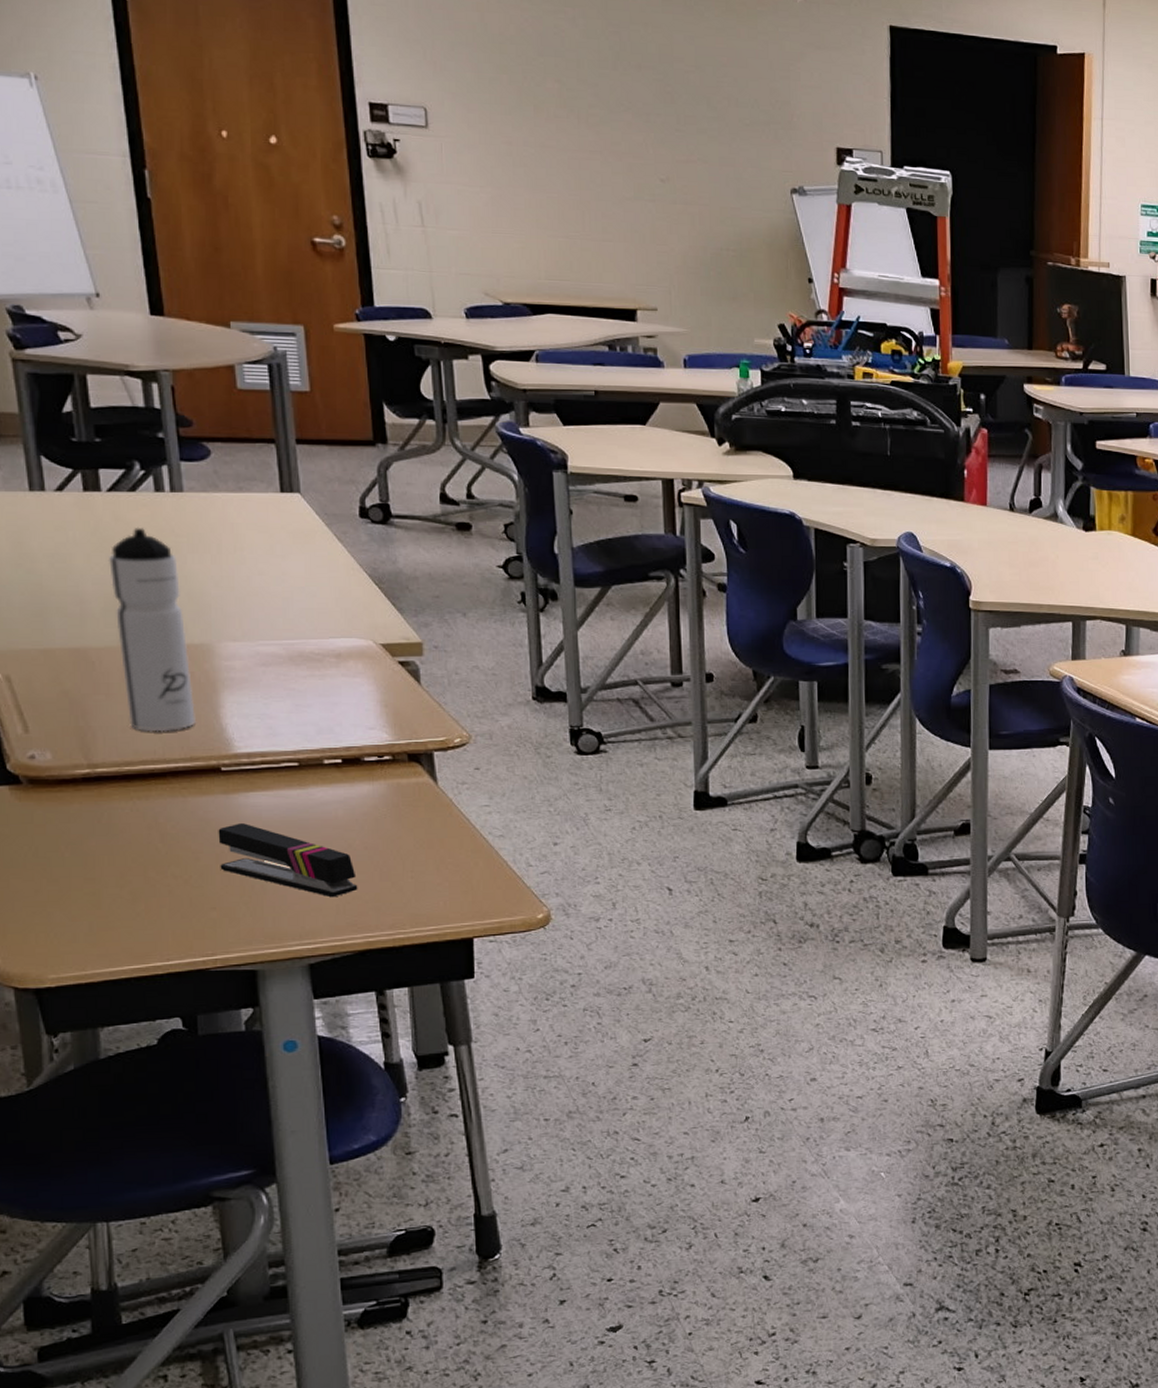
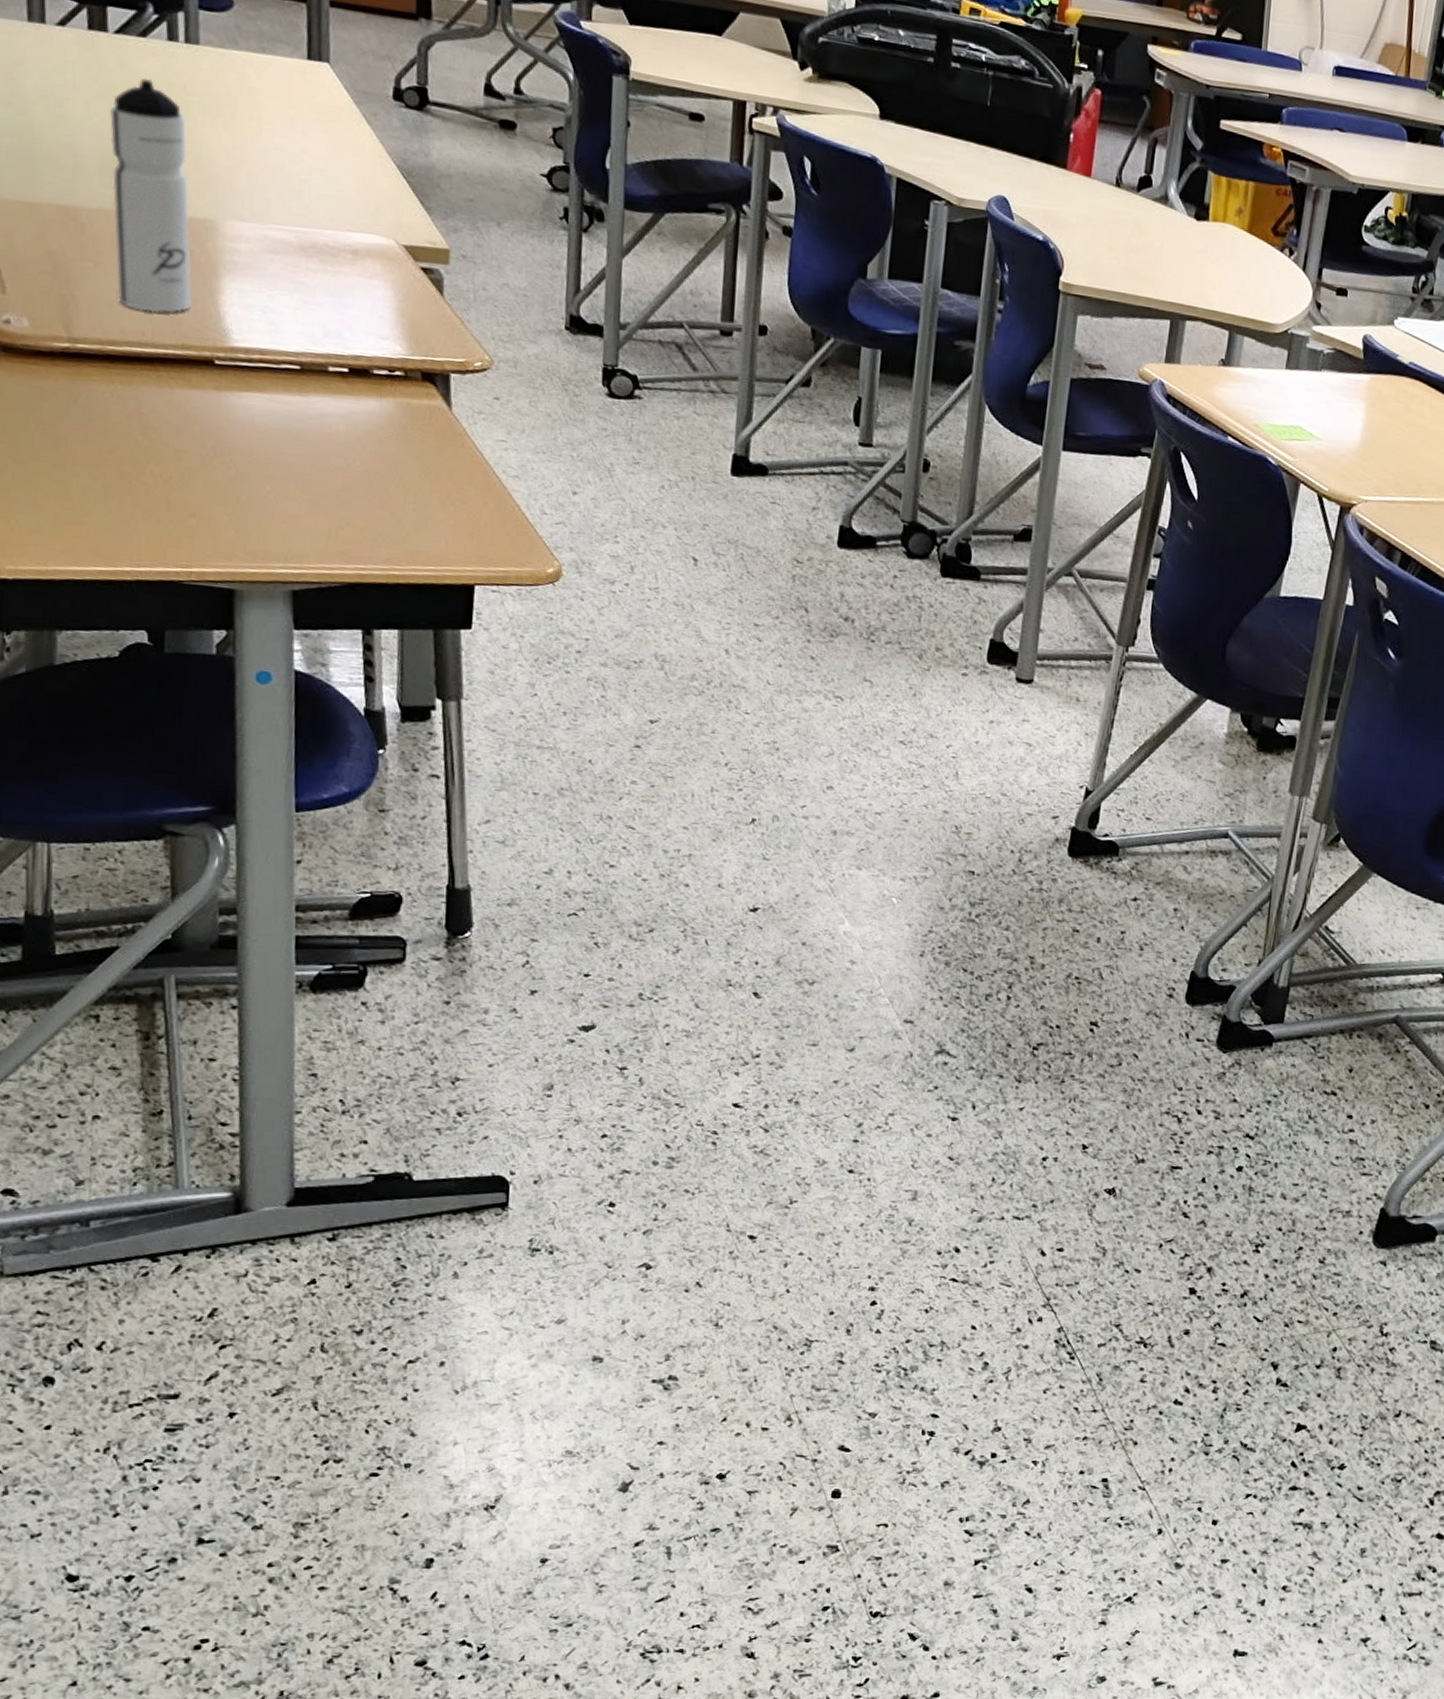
stapler: present [218,823,358,898] -> none [204,425,354,521]

